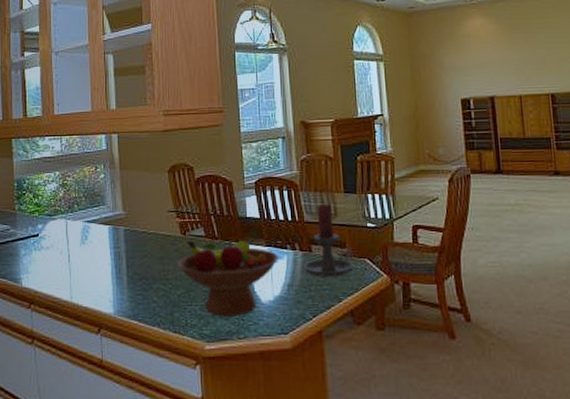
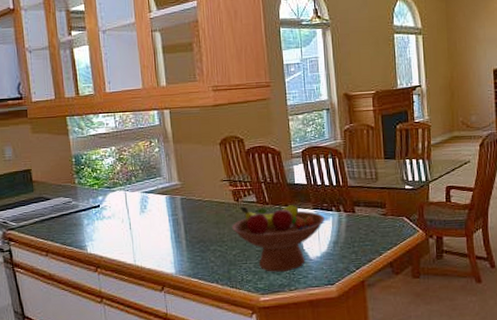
candle holder: present [303,203,354,277] -> none [347,169,393,235]

